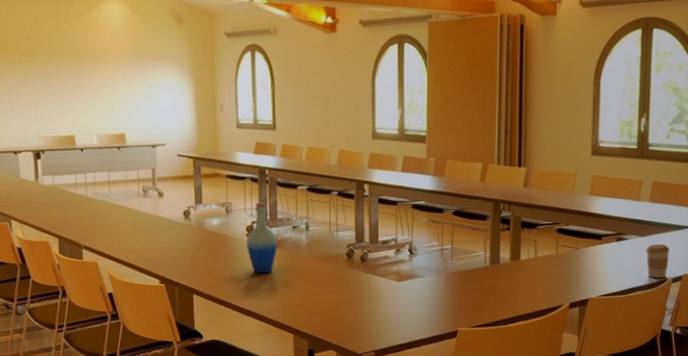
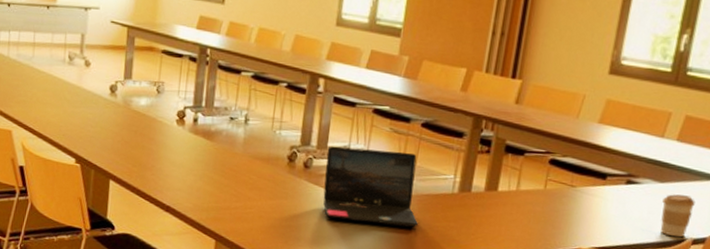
bottle: present [246,202,277,274] -> none [174,85,211,168]
laptop: none [379,237,461,301] -> present [323,146,418,228]

